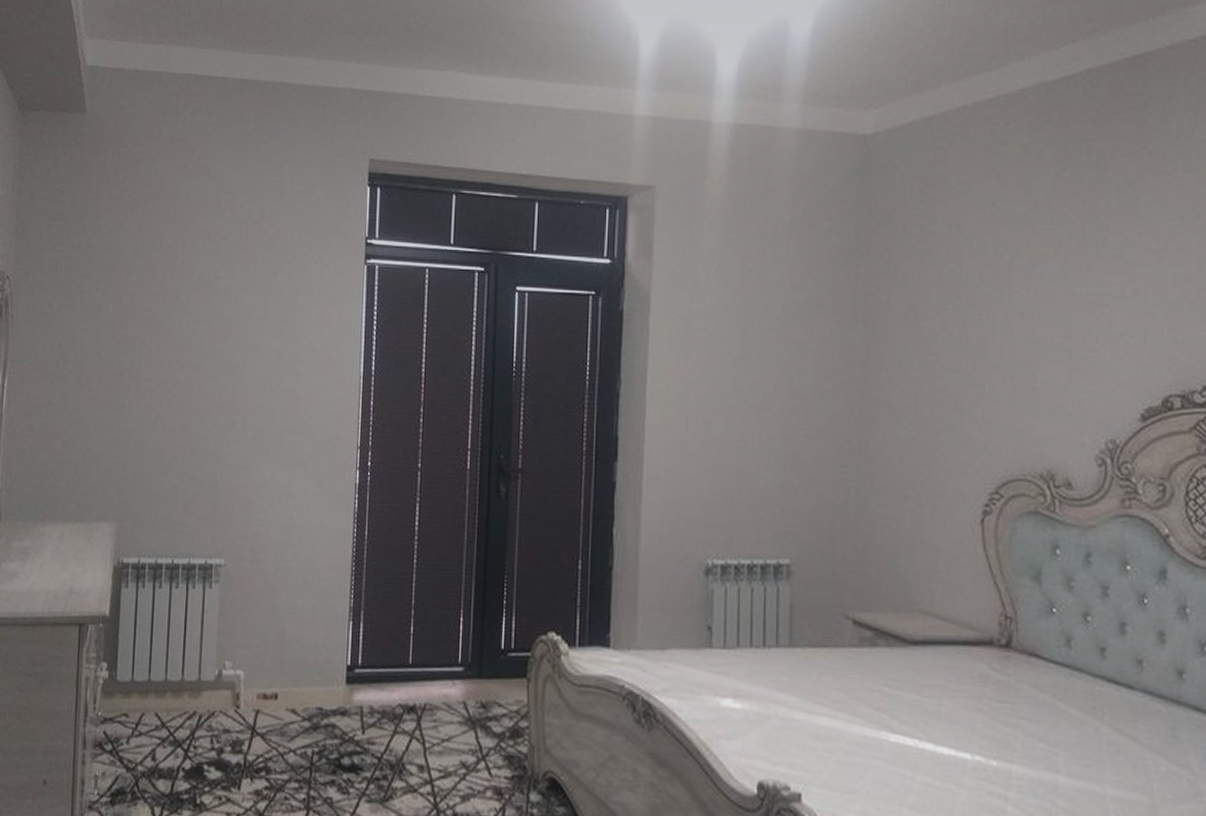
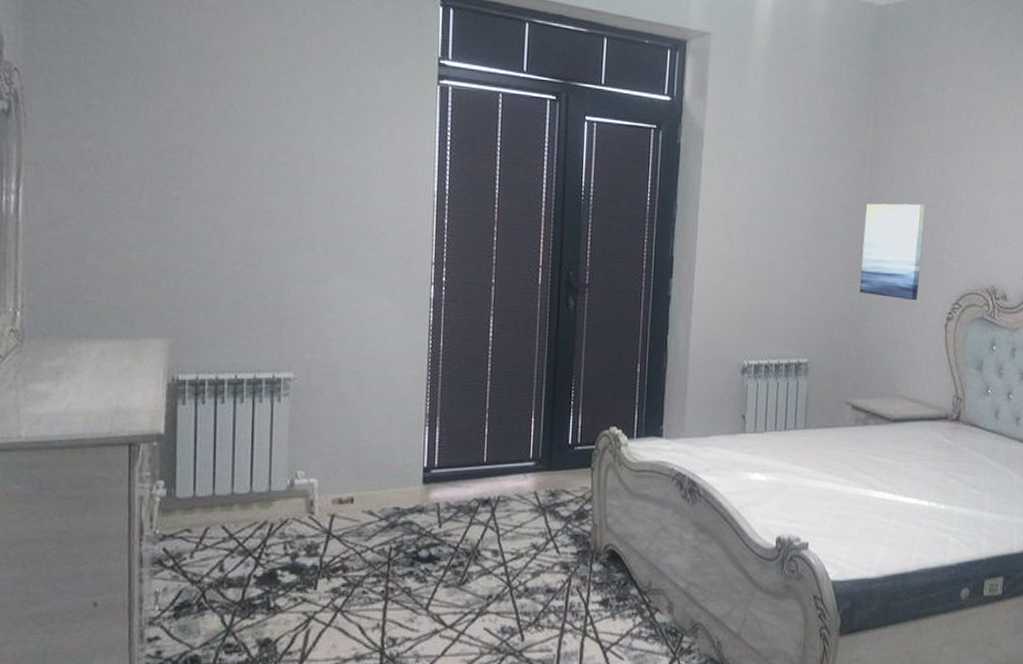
wall art: none [855,367,943,489] -> present [859,203,926,301]

